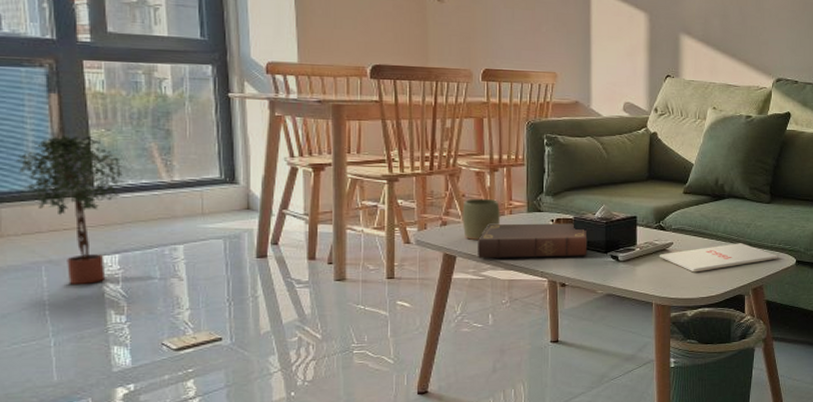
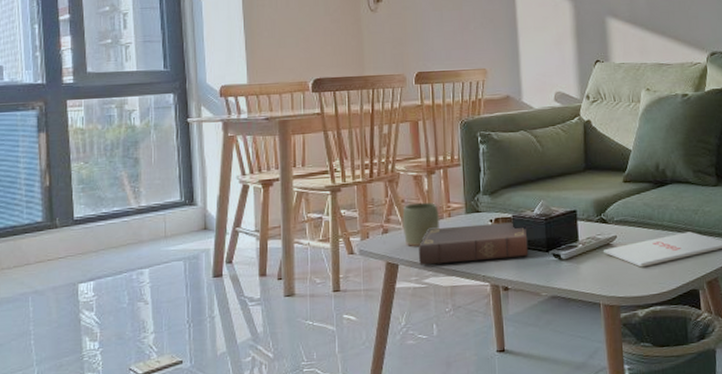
potted tree: present [15,134,124,284] -> none [10,170,99,313]

